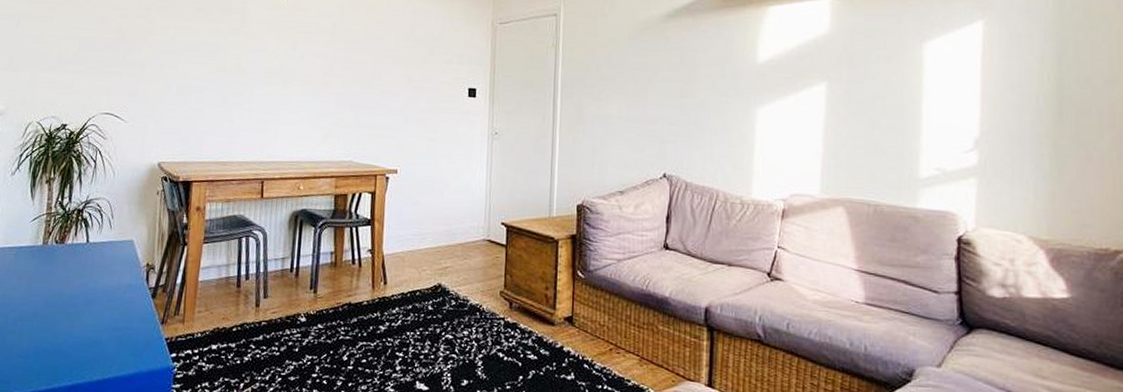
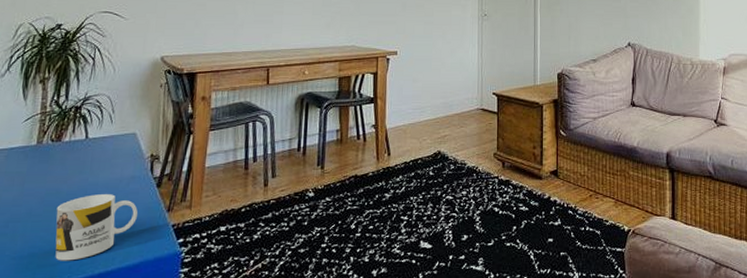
mug: none [57,300,133,365] -> present [55,194,138,261]

